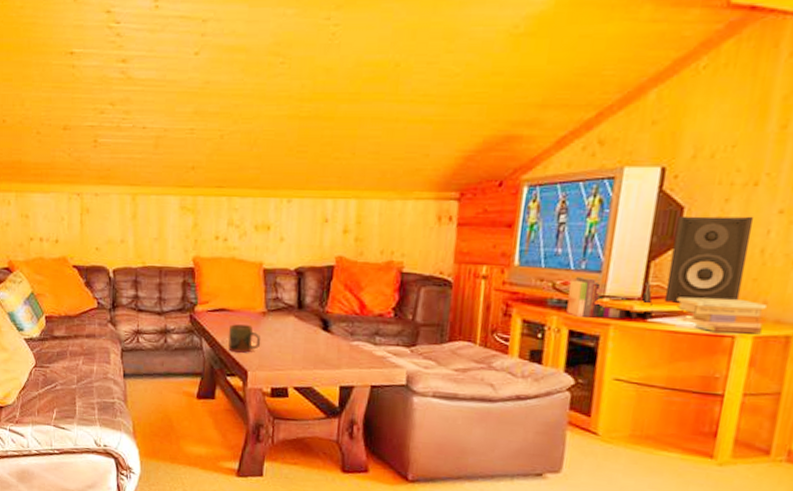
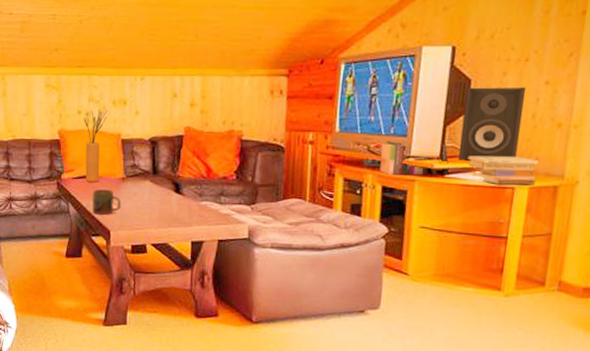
vase: none [221,235,249,317] -> present [83,109,108,183]

